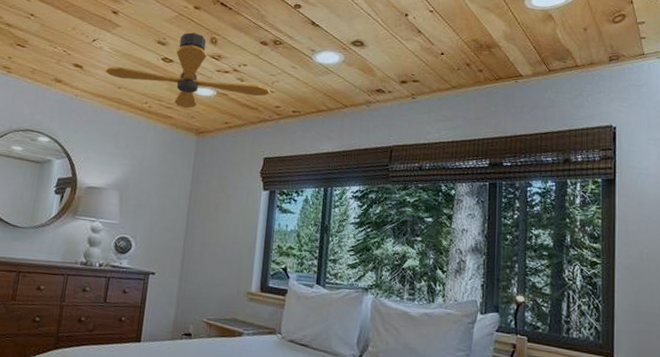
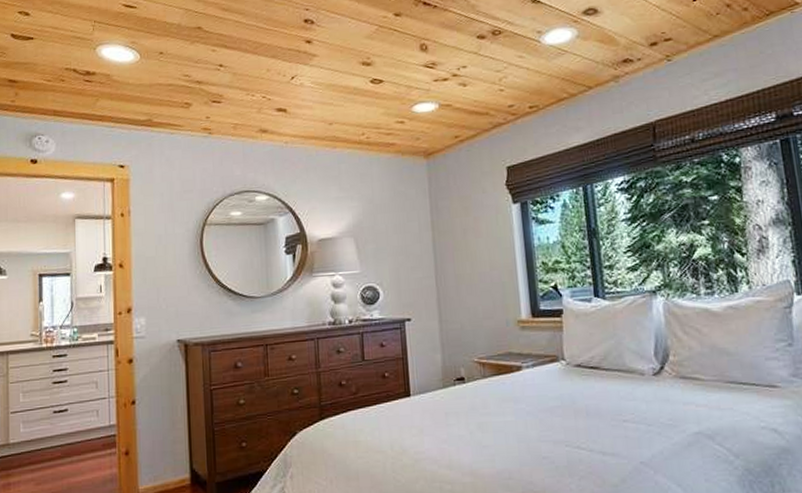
ceiling fan: present [105,32,270,109] -> none [311,43,500,131]

